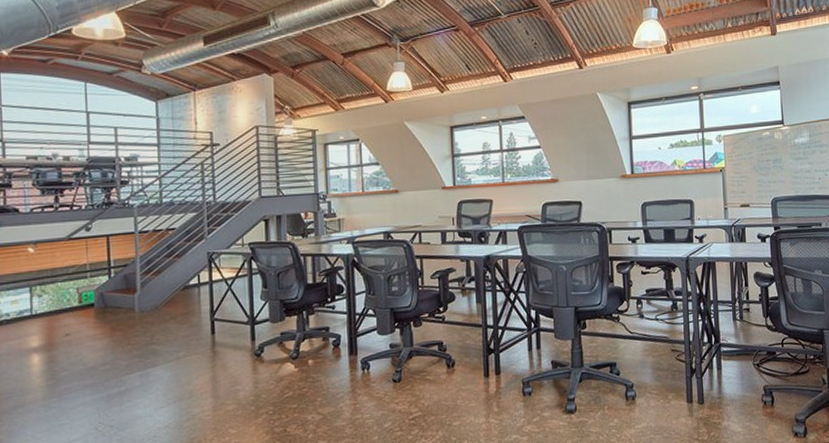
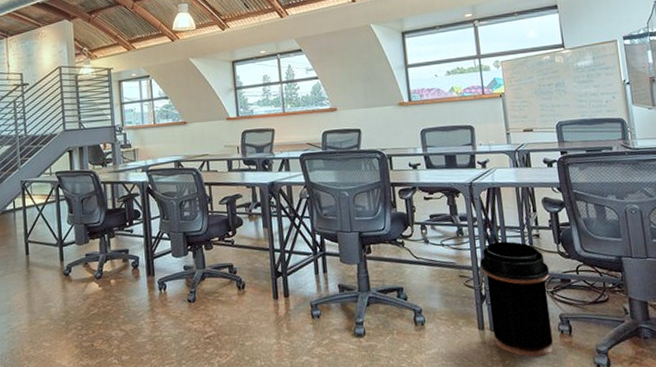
trash can: none [692,315,757,428] -> present [480,241,554,357]

